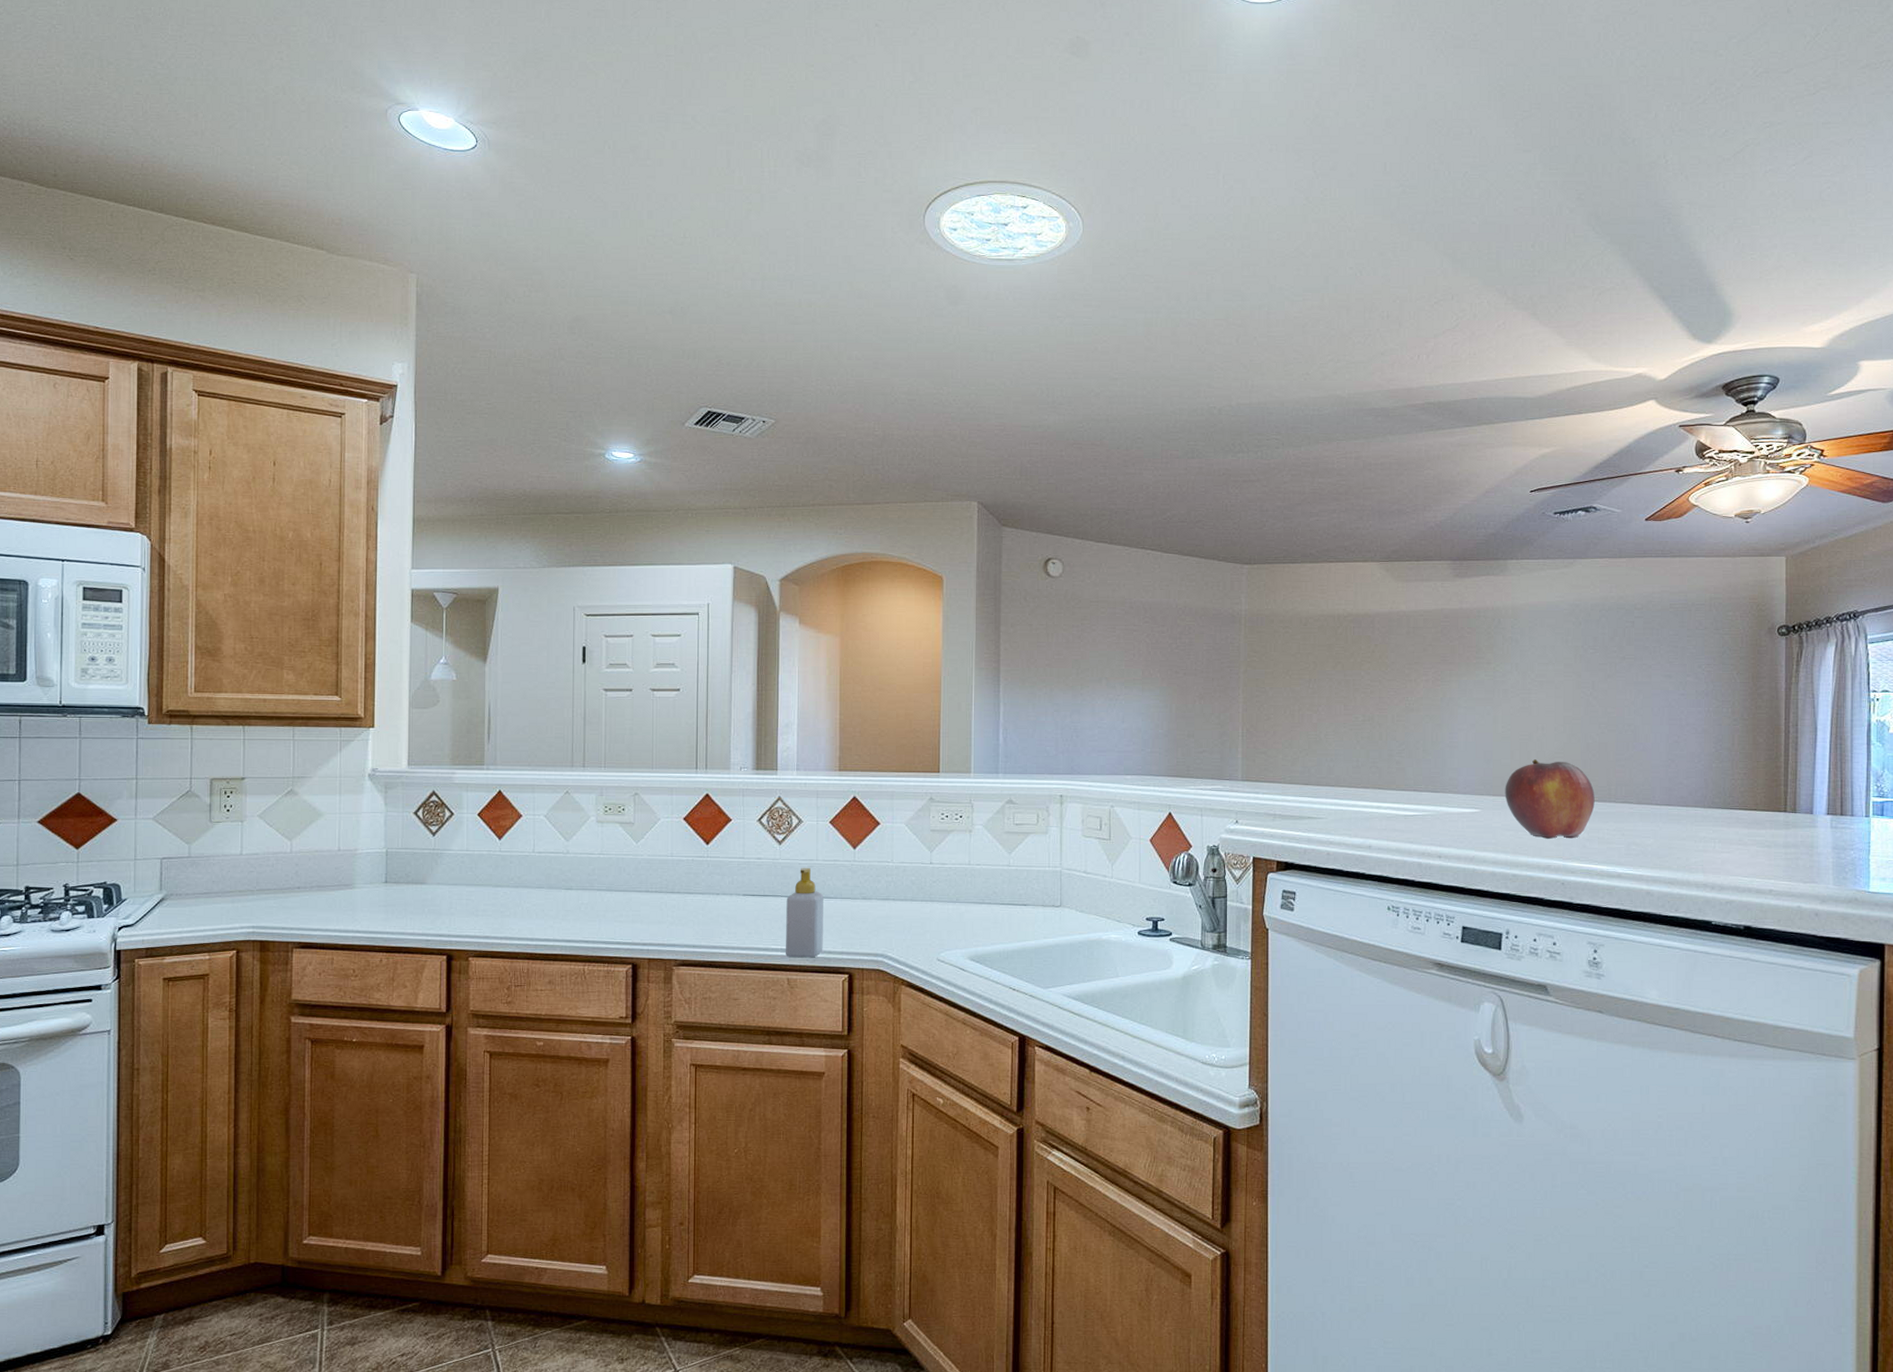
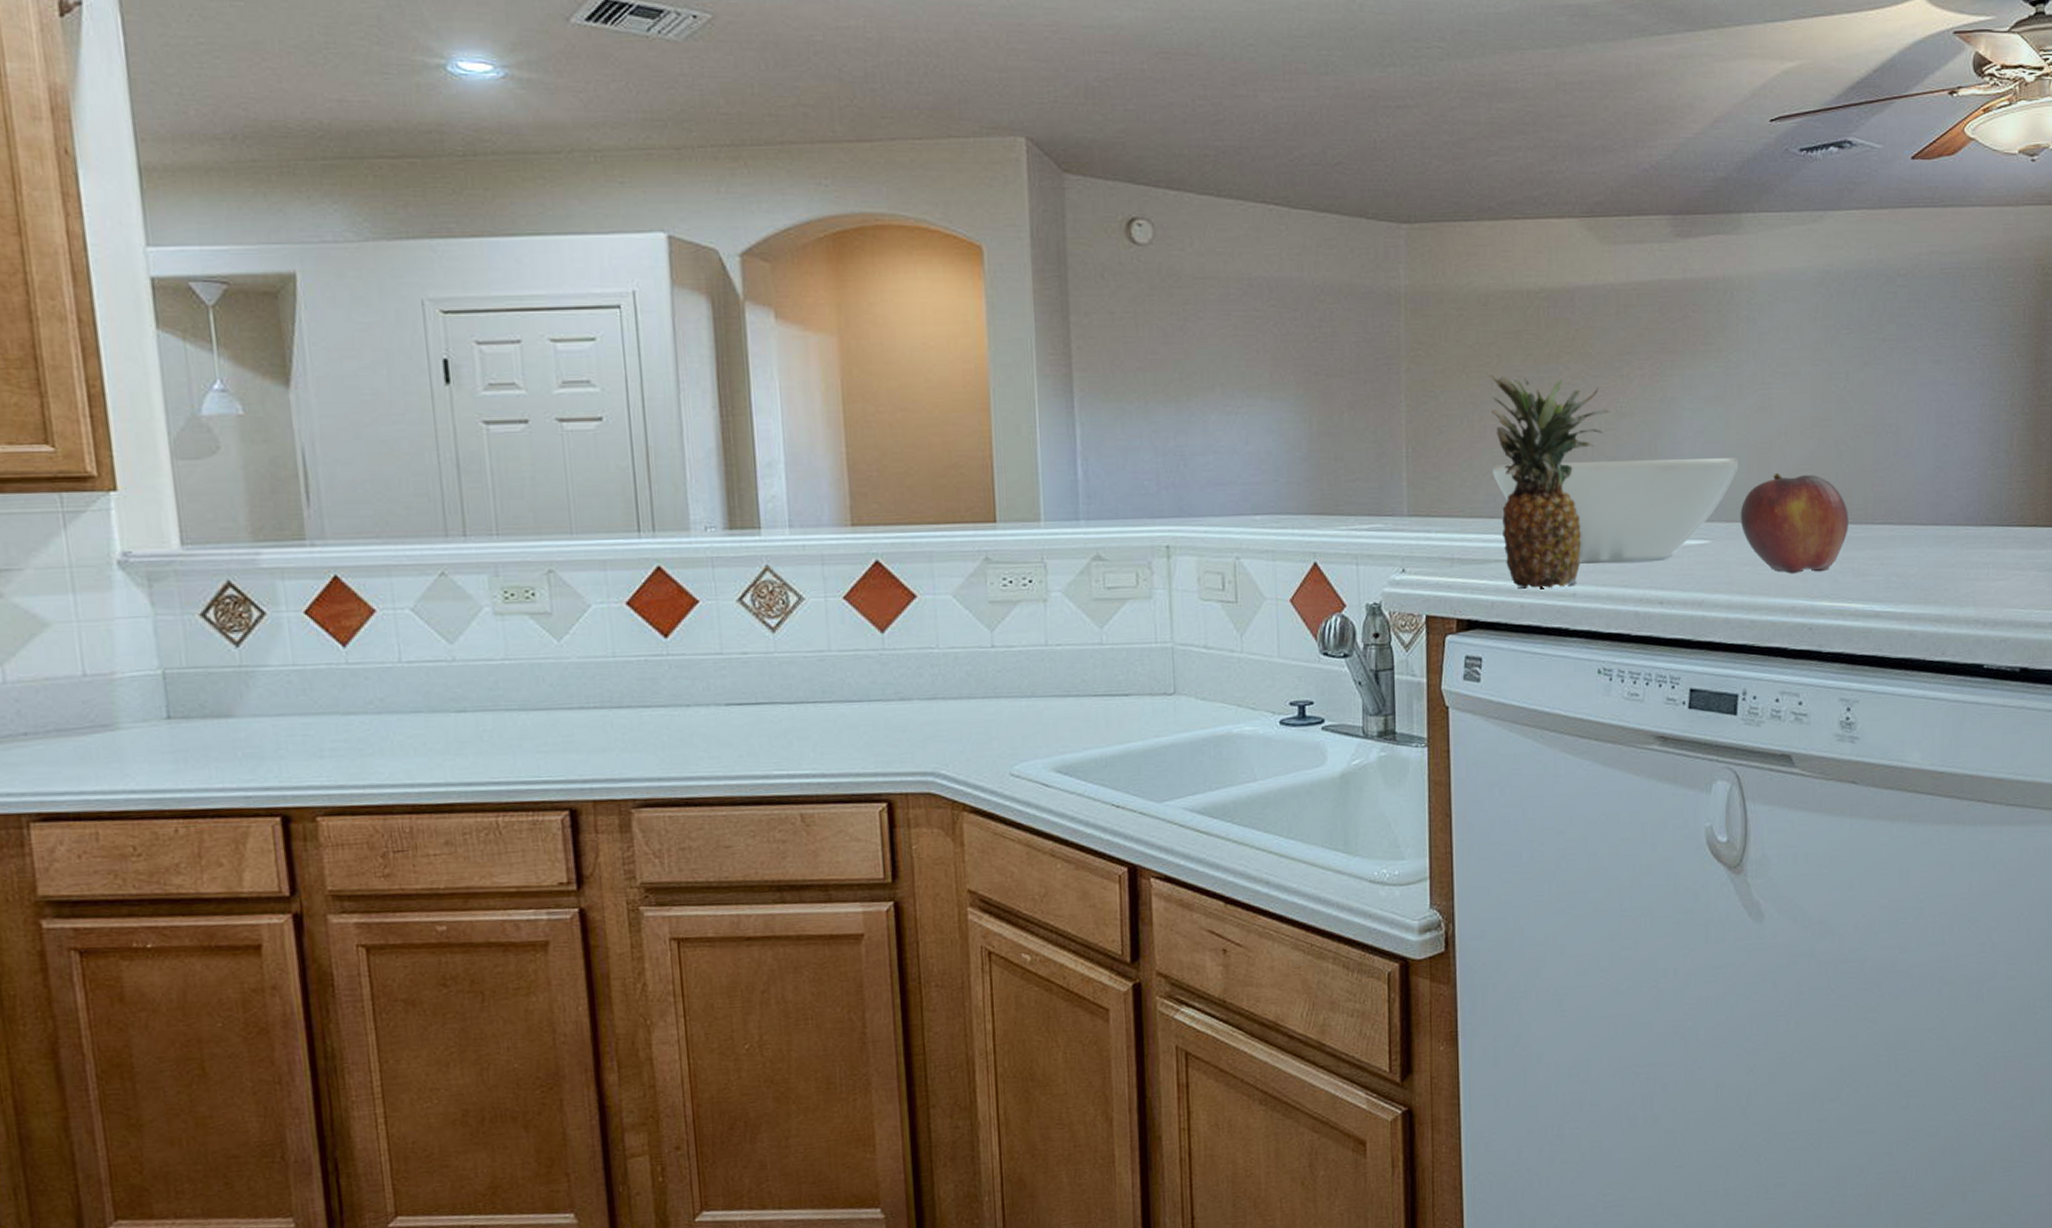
soap bottle: present [786,868,823,958] -> none [789,662,848,785]
fruit: none [1304,675,1401,840] -> present [1485,373,1610,589]
bowl: none [1307,743,1505,825] -> present [1492,458,1740,564]

